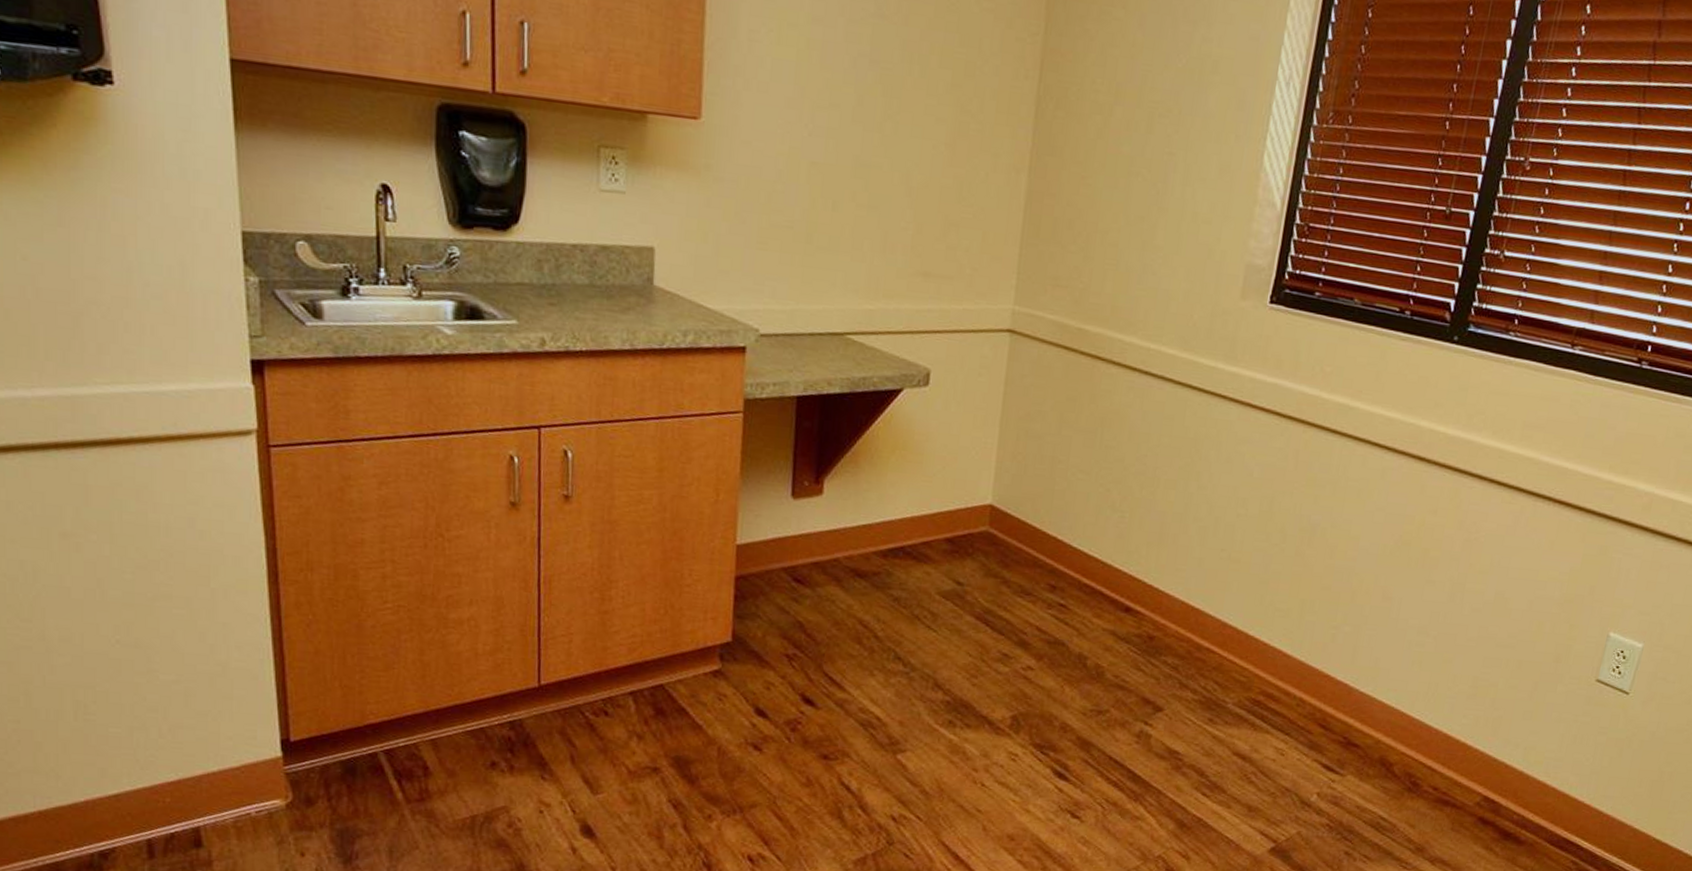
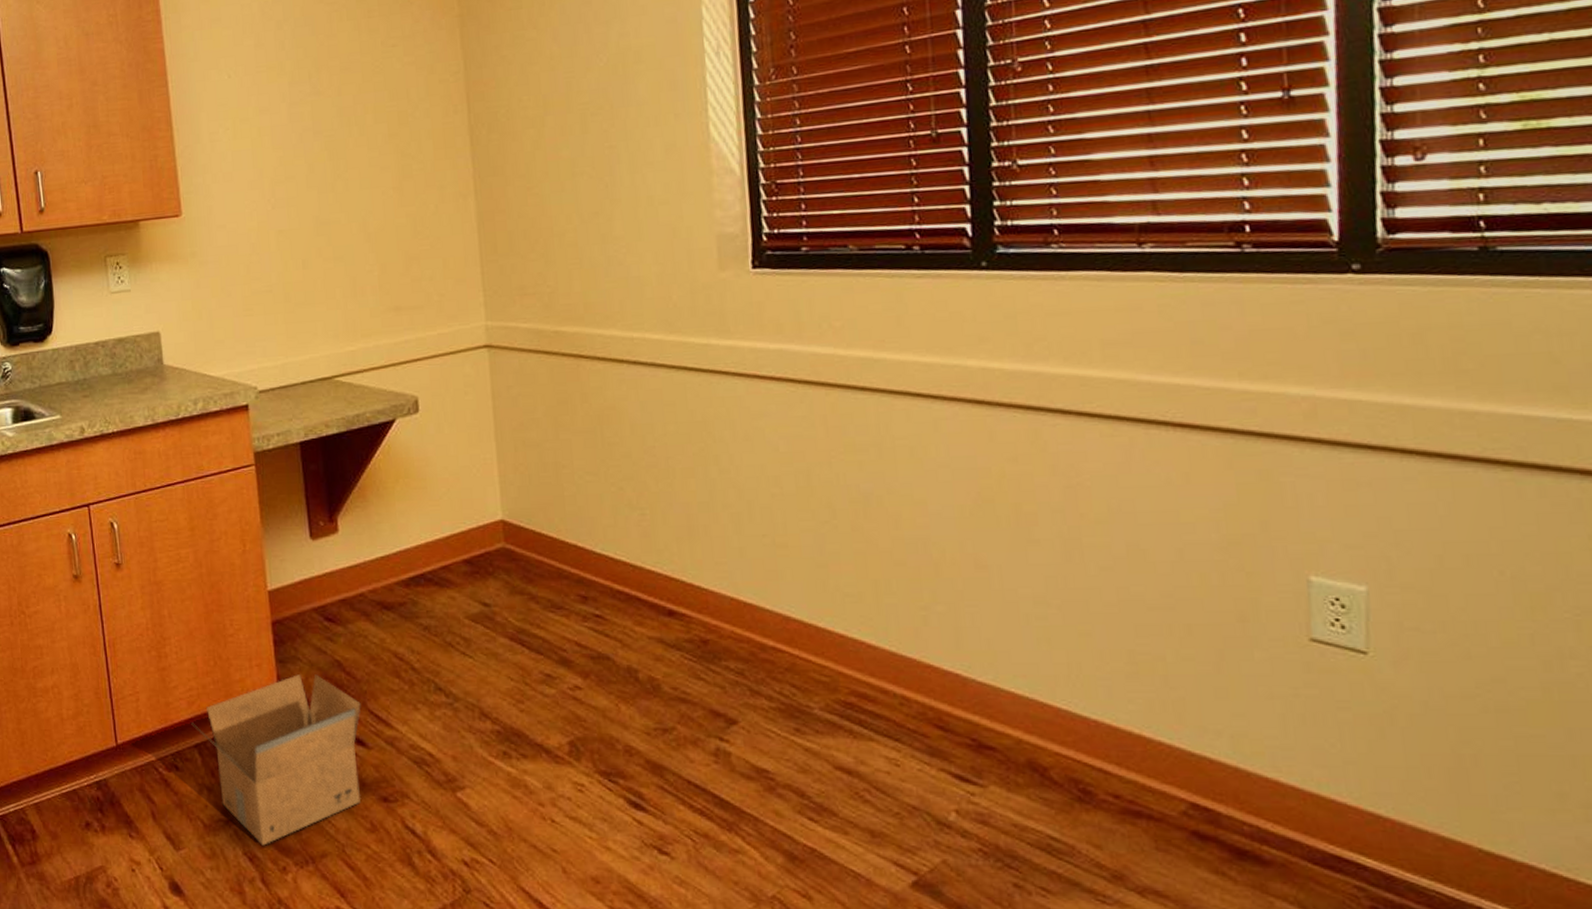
cardboard box: none [629,631,817,794] -> present [191,674,362,846]

